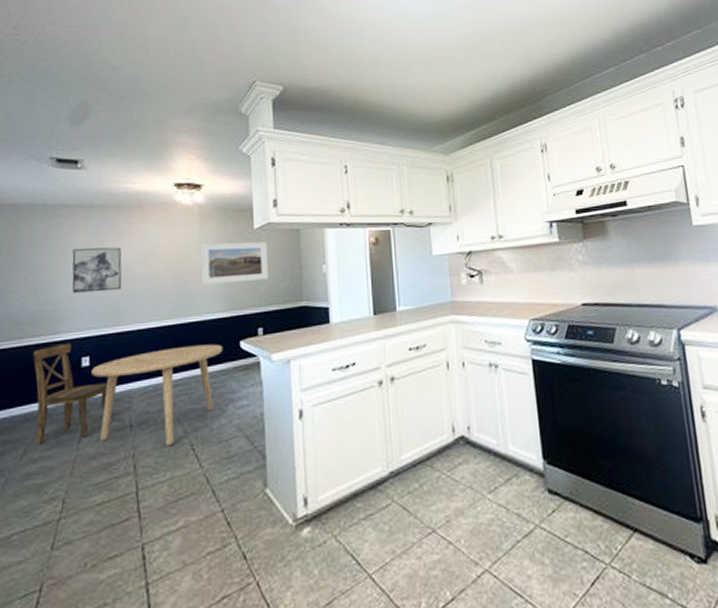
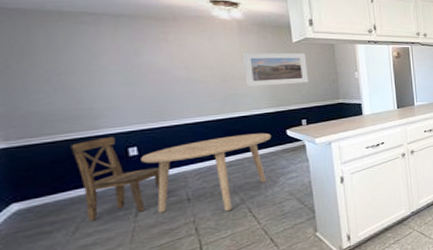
wall art: present [72,247,122,294] -> none [103,53,164,94]

